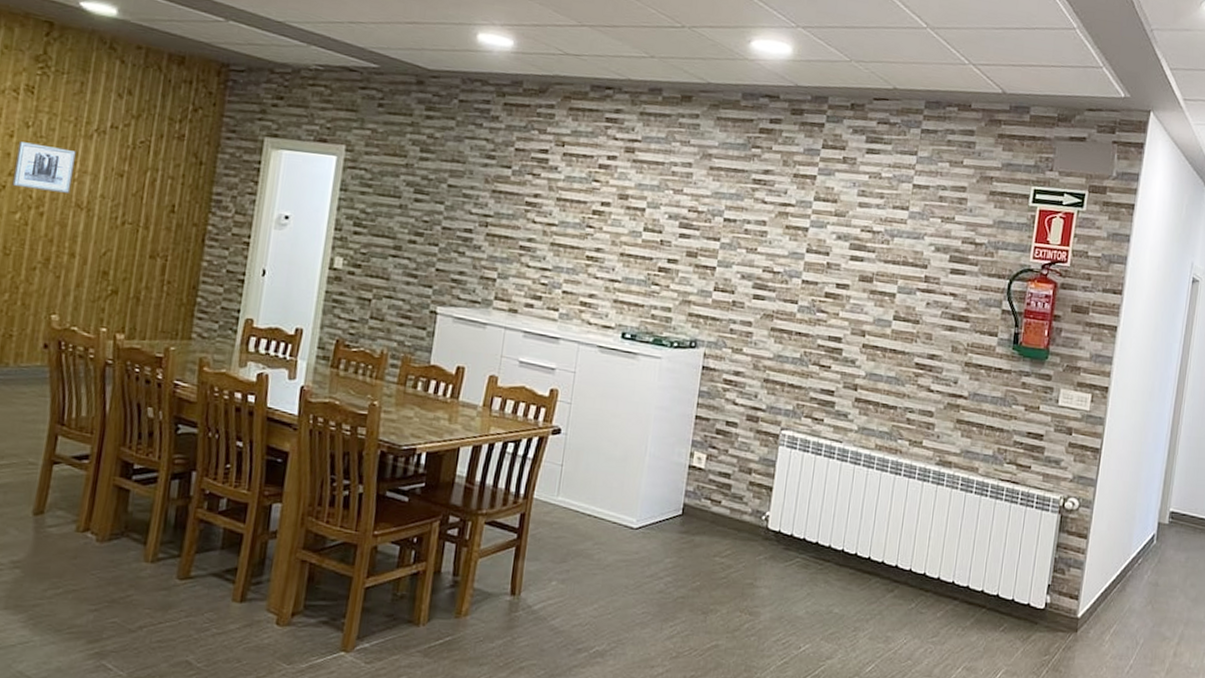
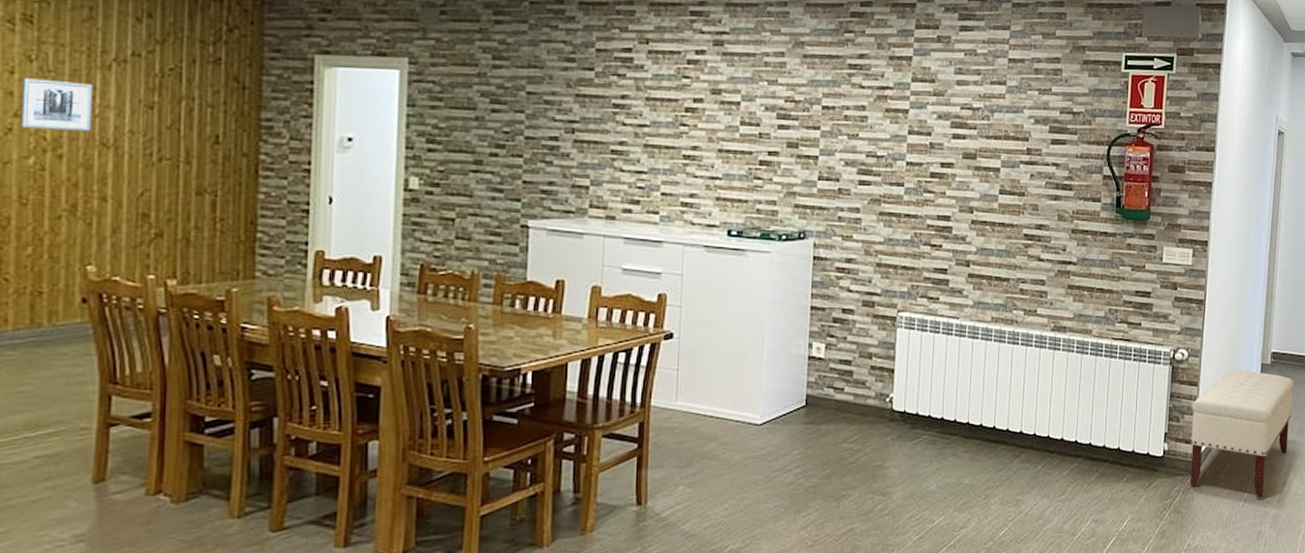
bench: none [1071,526,1193,667] -> present [1190,370,1294,498]

